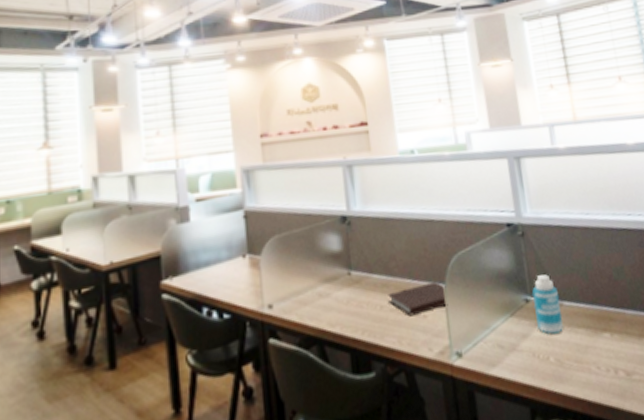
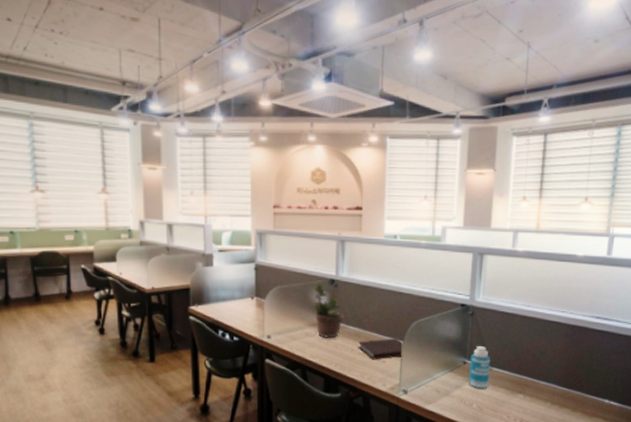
potted plant: none [321,224,366,298] -> present [312,284,345,339]

